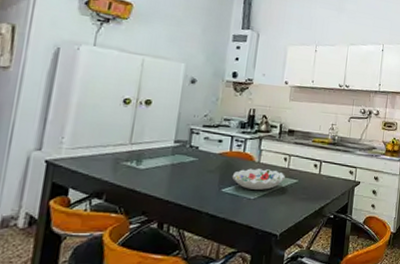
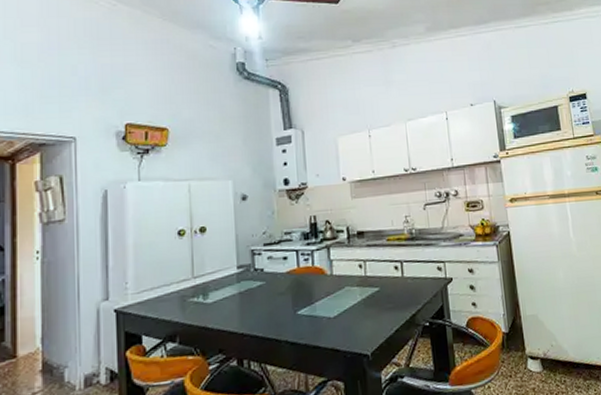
decorative bowl: present [231,168,285,190] -> none [305,280,364,307]

